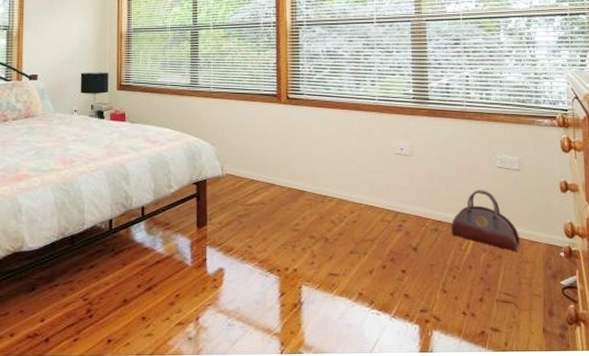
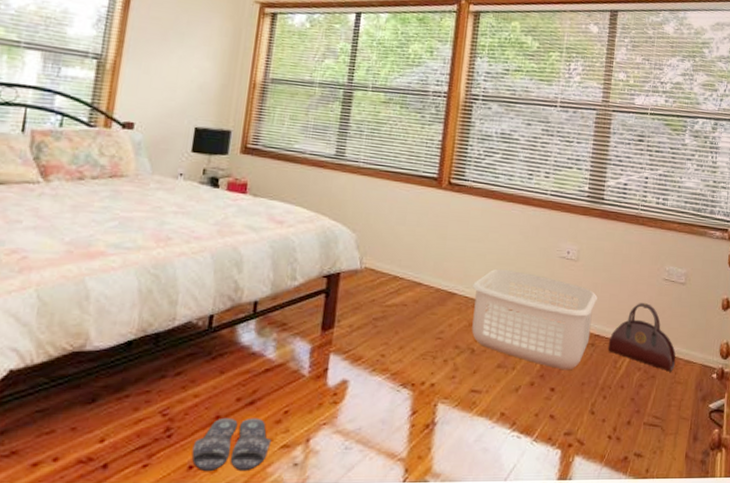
slippers: none [109,300,169,344] -> present [192,417,272,471]
clothes hamper: none [319,167,435,254] -> present [471,268,598,370]

